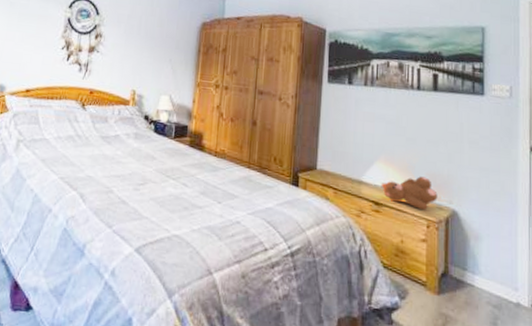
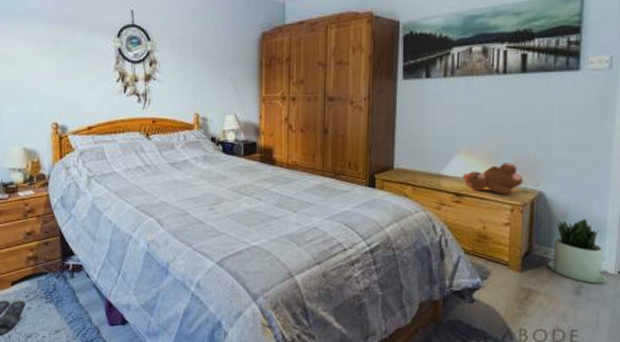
planter: none [463,238,521,317] -> present [547,217,607,284]

